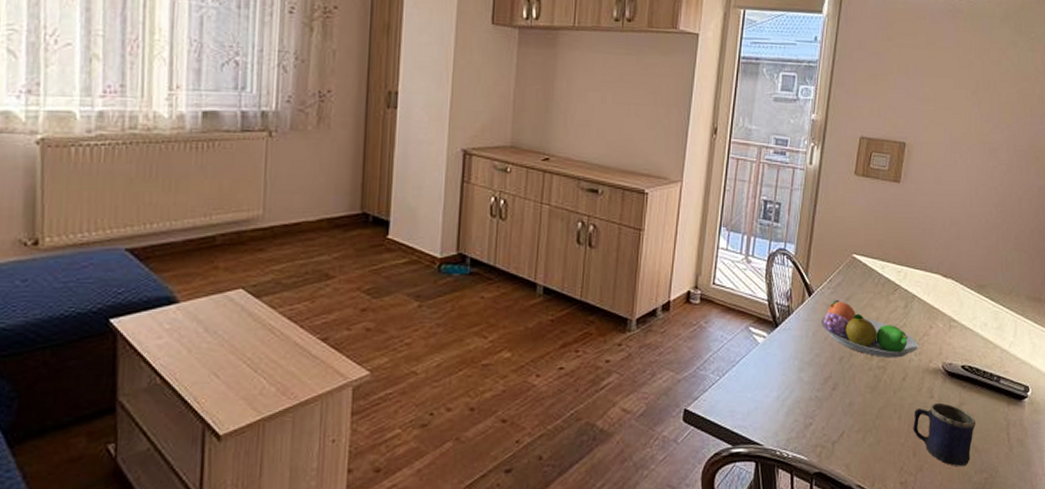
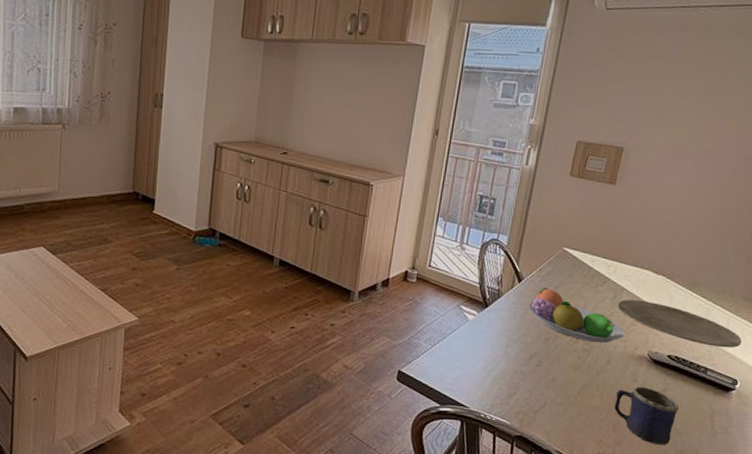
plate: none [909,308,1030,353] -> present [617,300,742,348]

